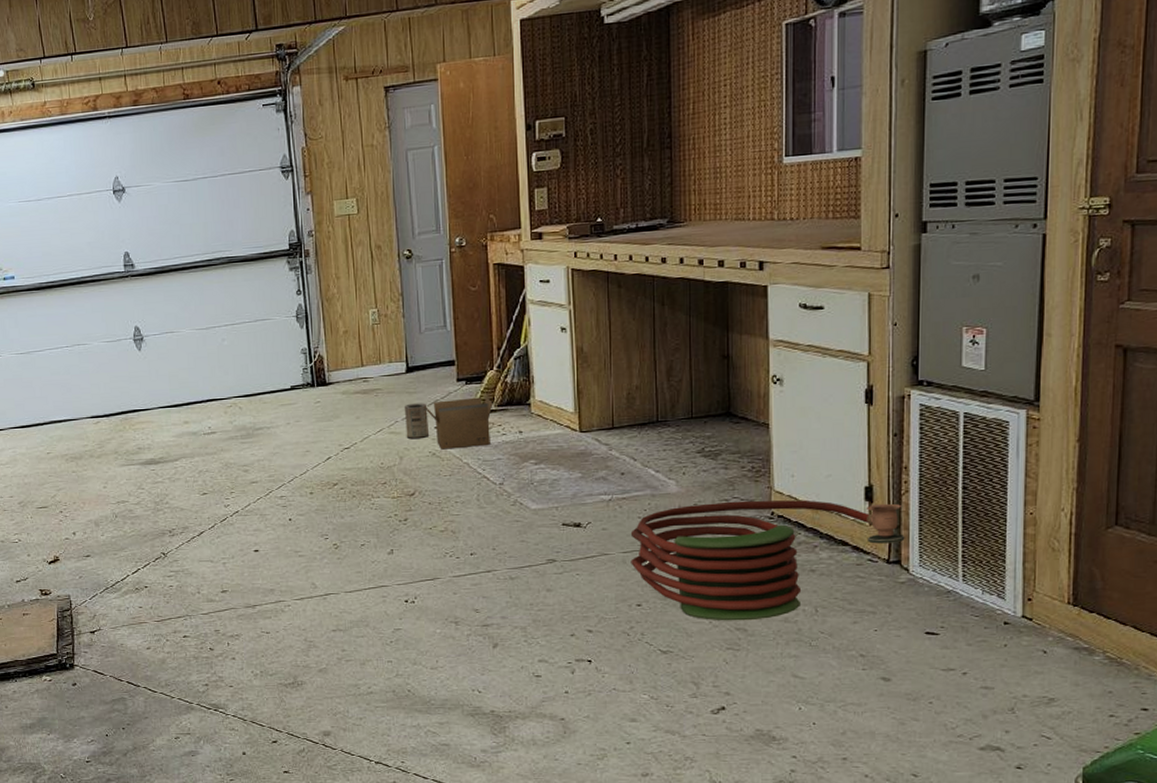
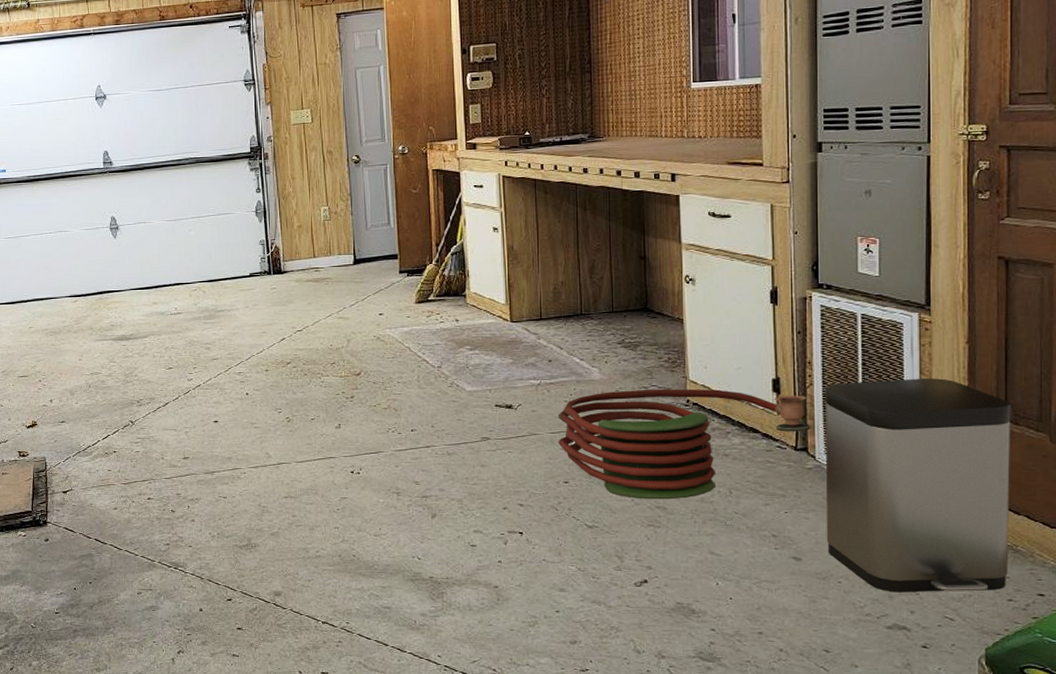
paint can: present [404,403,430,440] -> none [351,292,375,324]
cardboard box: present [423,397,493,450] -> none [369,288,432,334]
pedal bin: none [918,481,1123,712] -> present [824,378,1011,593]

